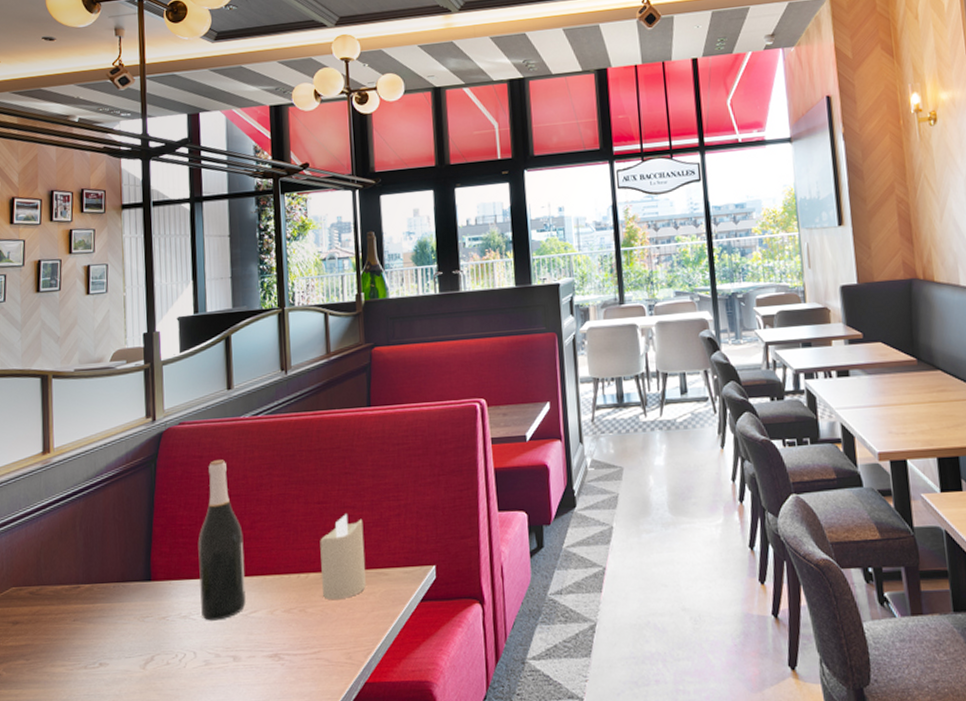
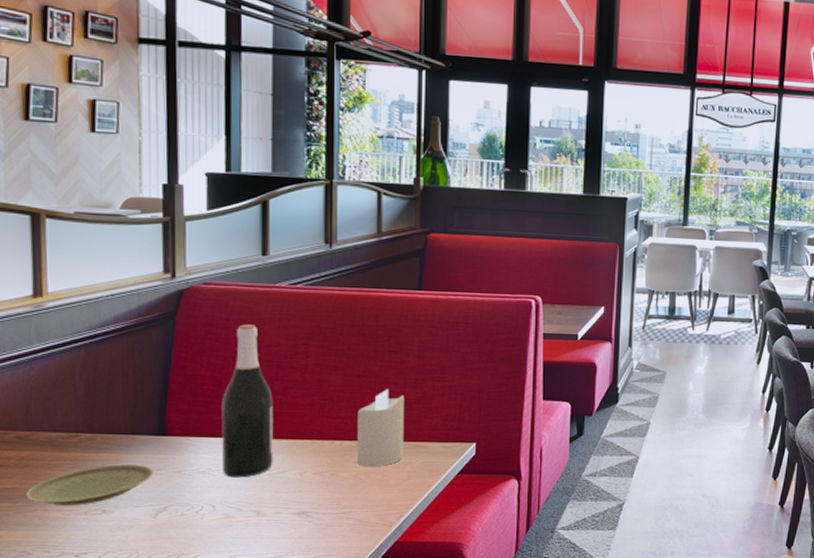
plate: none [37,613,142,660] -> present [26,464,154,505]

